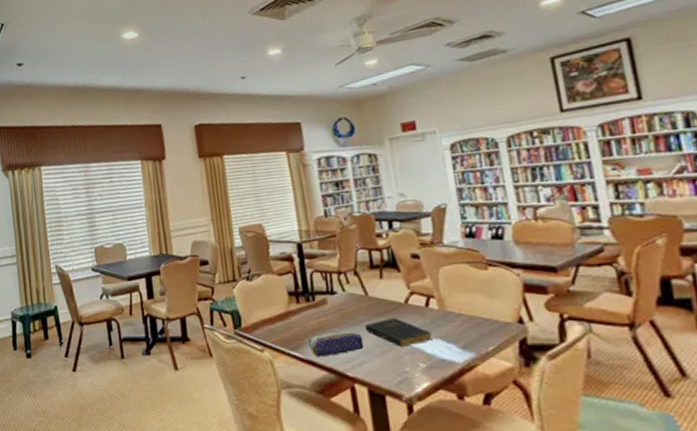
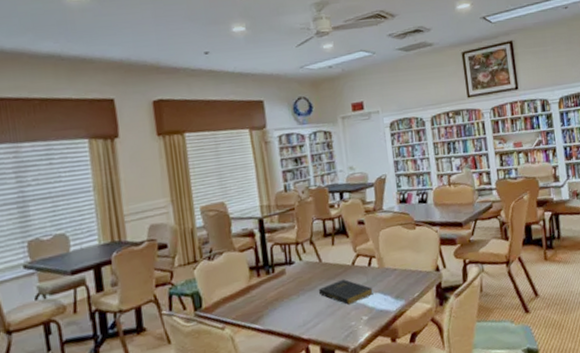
pencil case: present [308,330,364,357] -> none [267,295,318,326]

